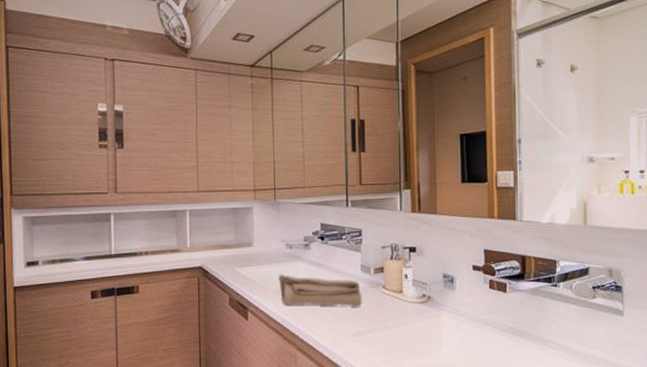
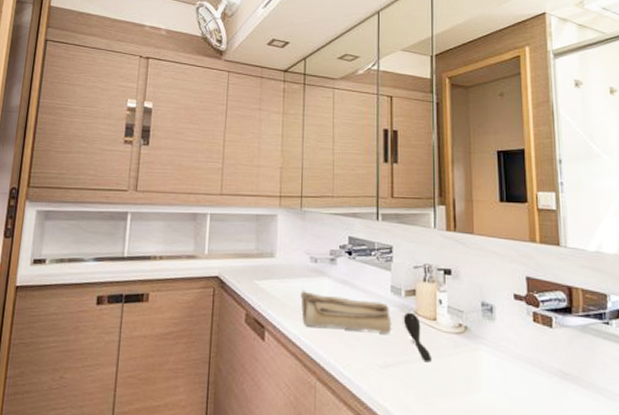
hairbrush: none [371,287,398,329] -> present [402,312,431,363]

